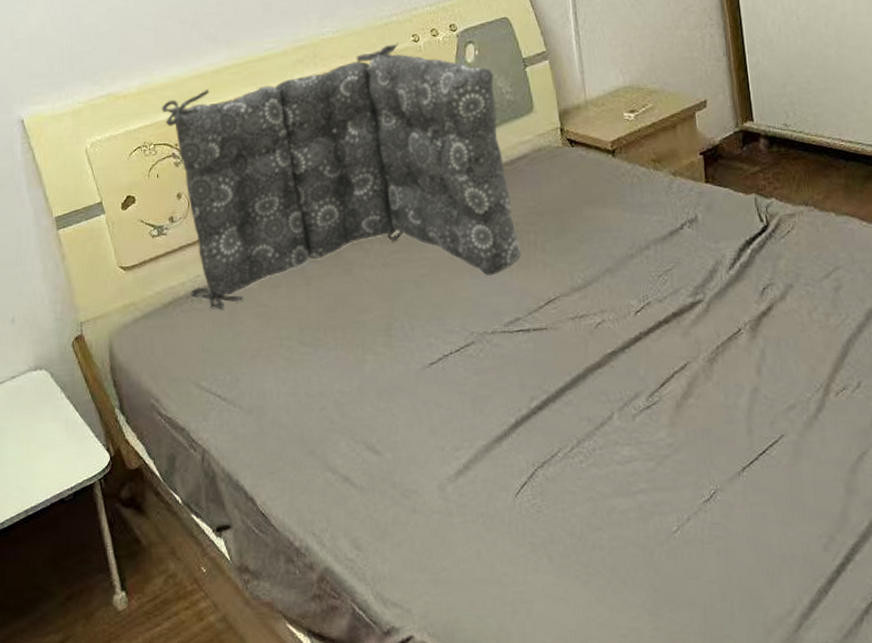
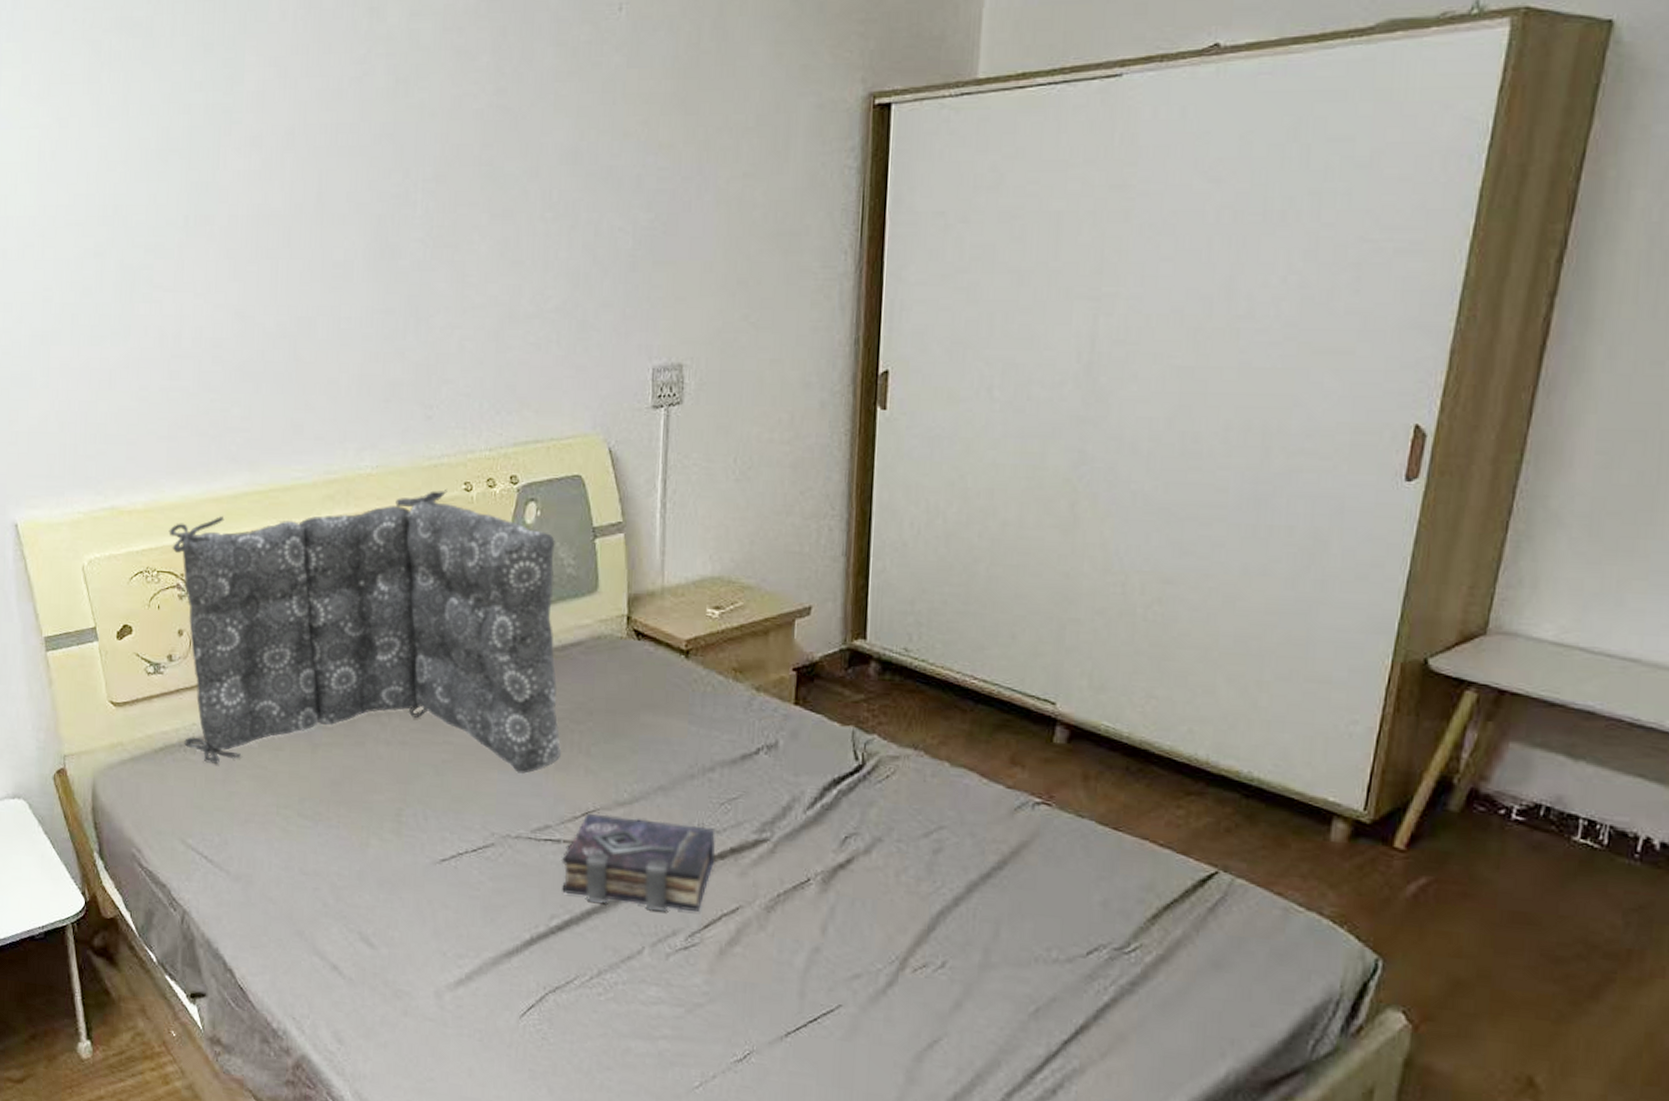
book: none [532,298,662,380] -> present [561,814,717,911]

